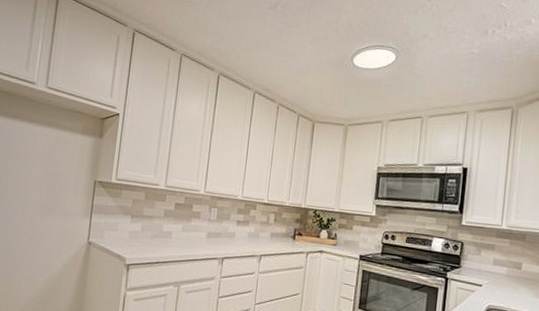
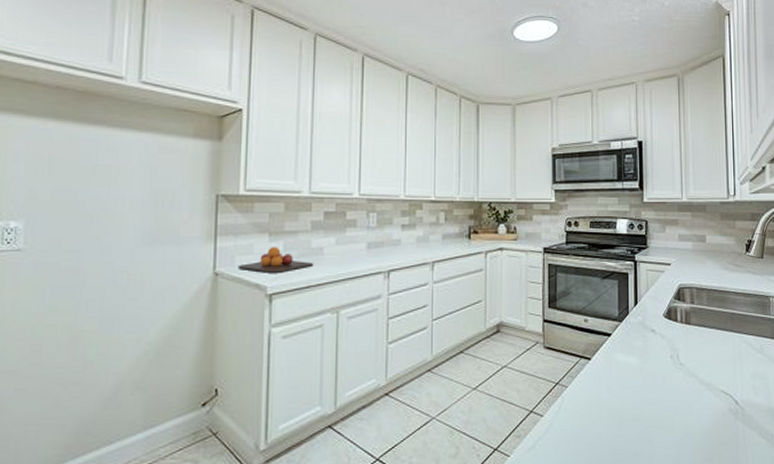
chopping board: none [106,226,163,249] -> present [238,247,314,273]

